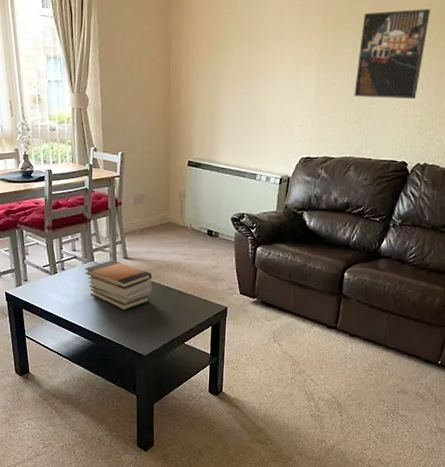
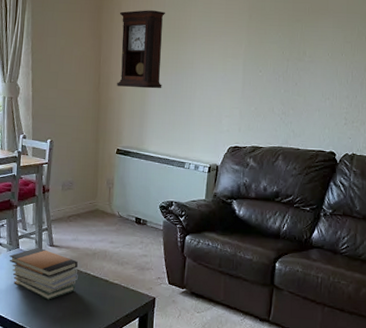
pendulum clock: none [187,13,237,98] -> present [117,10,165,89]
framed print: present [354,9,430,99] -> none [280,8,351,91]

